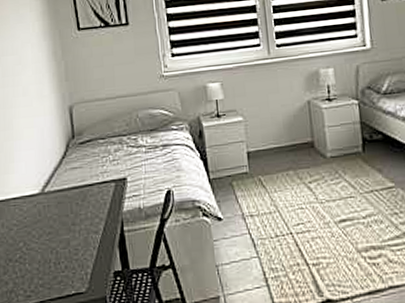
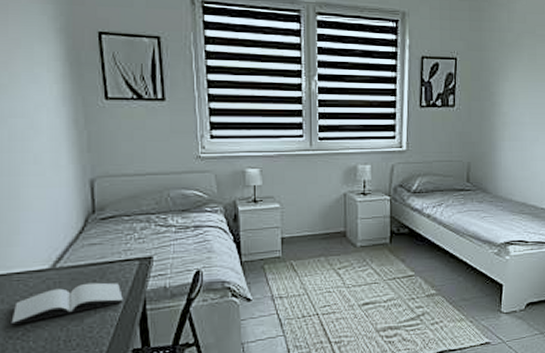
book: none [10,205,103,249] -> present [11,282,123,326]

